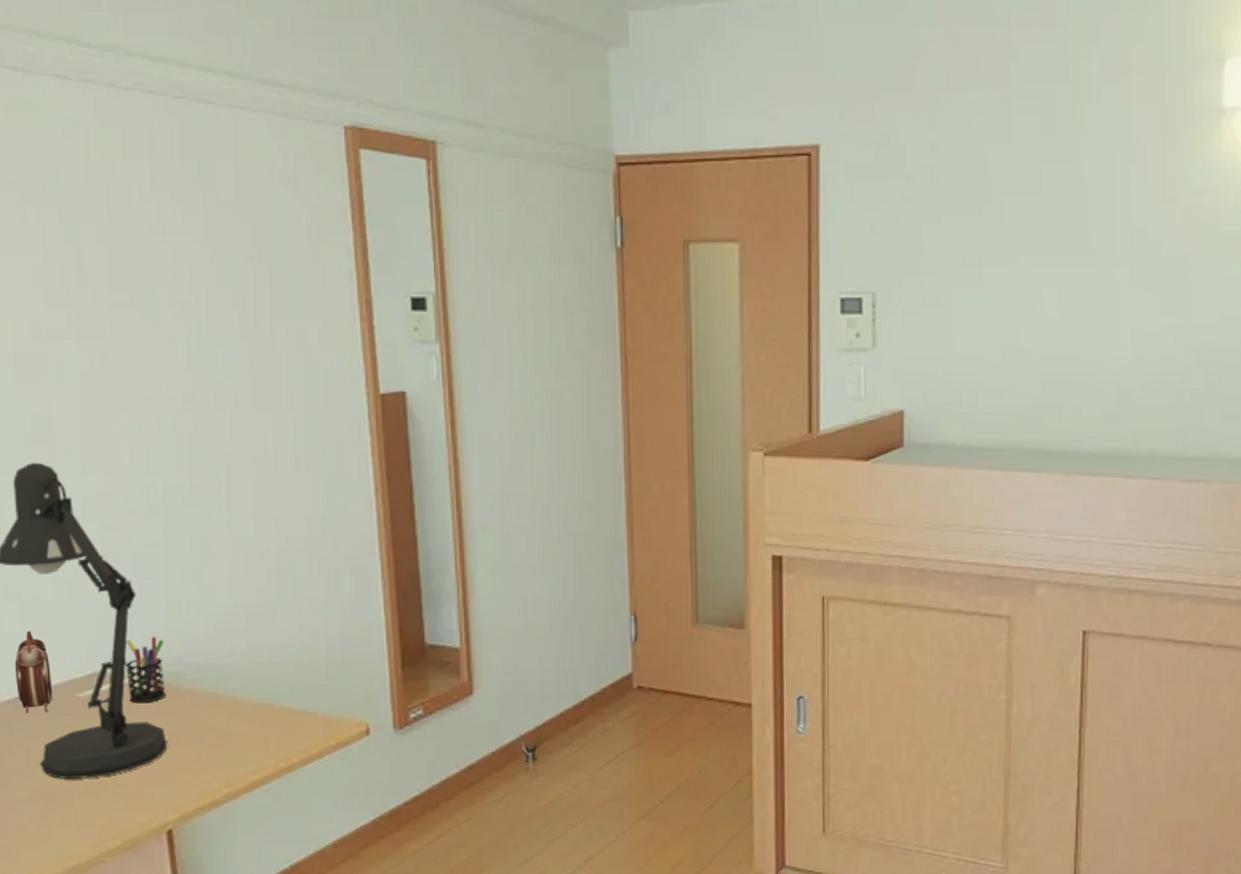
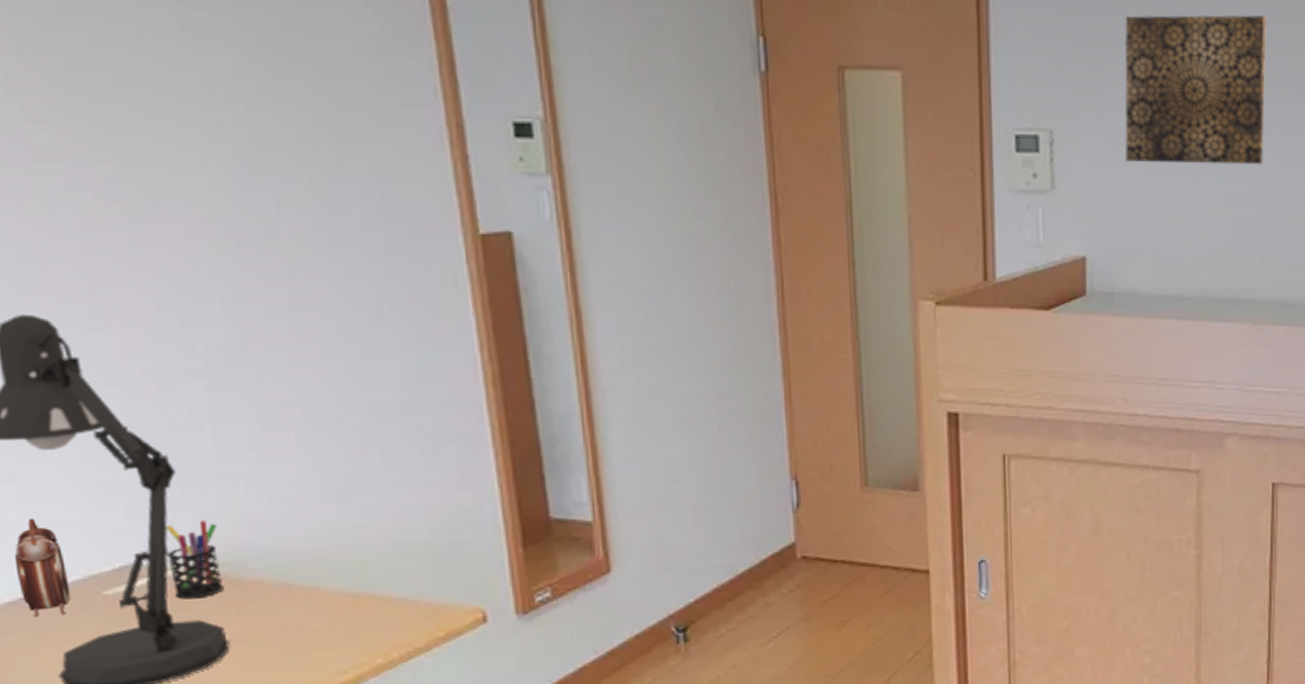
wall art: none [942,179,1082,321] -> present [1124,14,1268,165]

